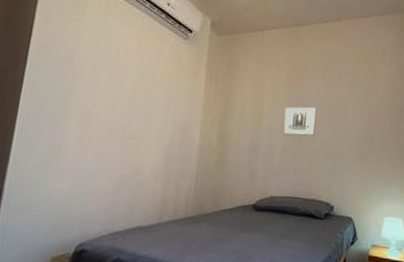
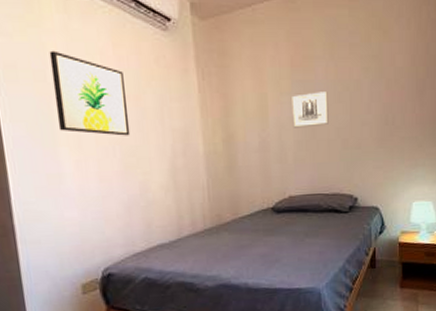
wall art: none [72,41,142,121] -> present [49,50,131,136]

